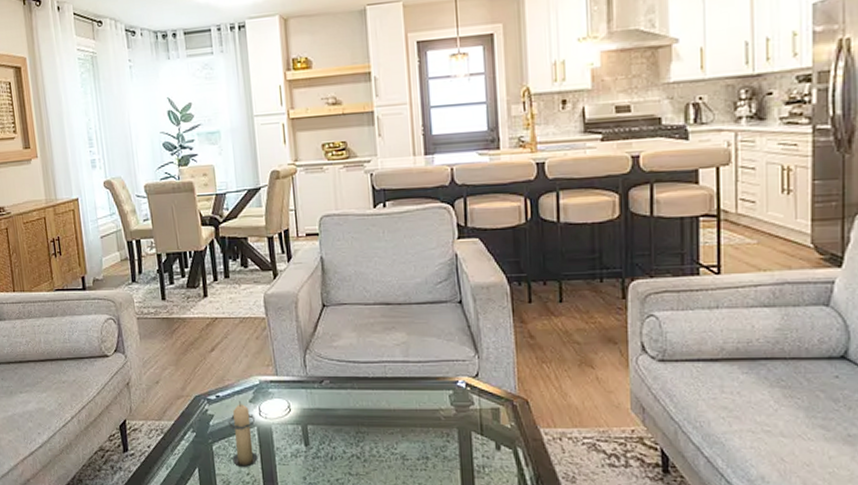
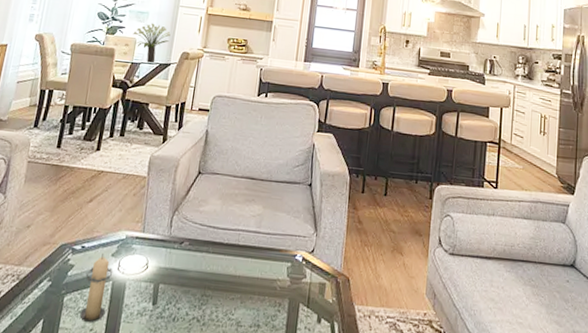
flower arrangement: none [208,143,252,191] -> present [133,23,171,63]

